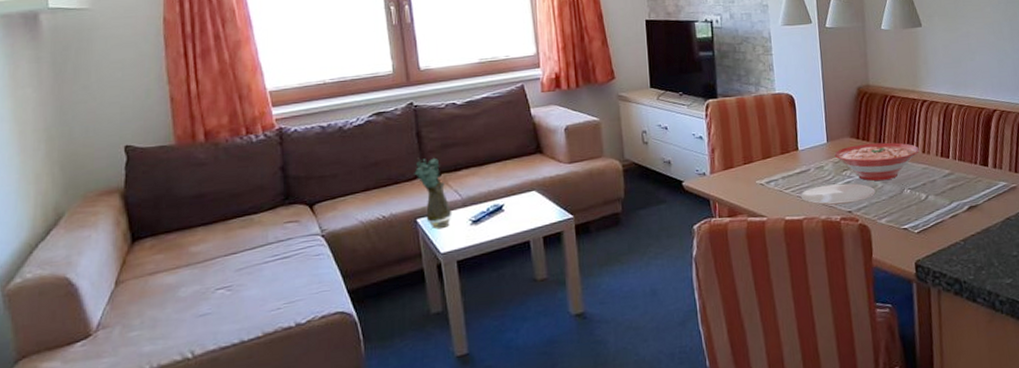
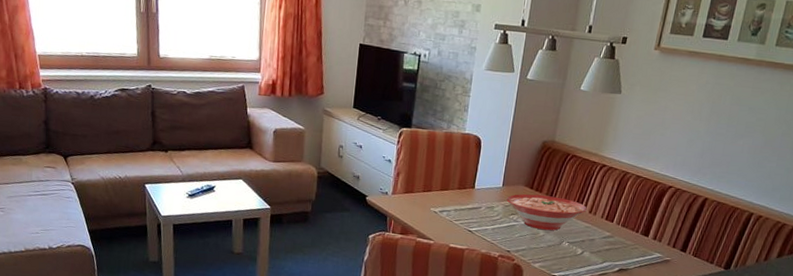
vase: present [414,156,452,230] -> none [146,133,174,196]
plate: present [800,183,876,206] -> none [467,223,536,245]

